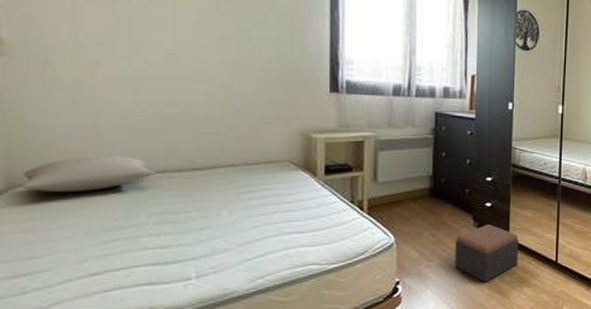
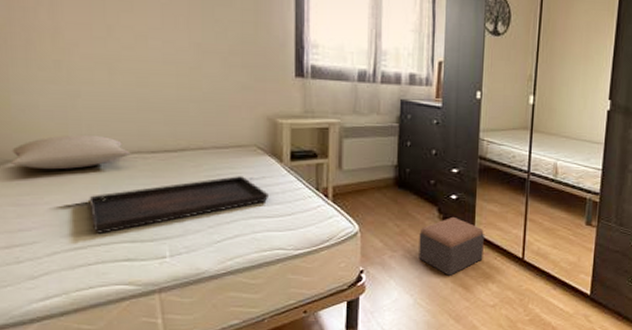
serving tray: none [108,192,302,258] -> present [89,176,268,234]

